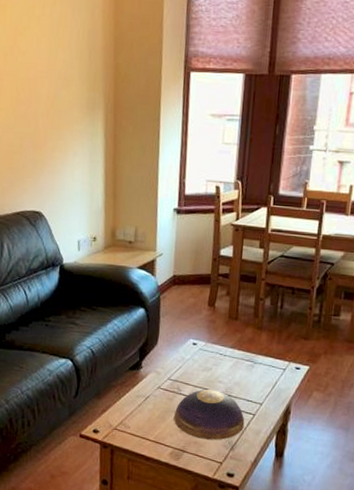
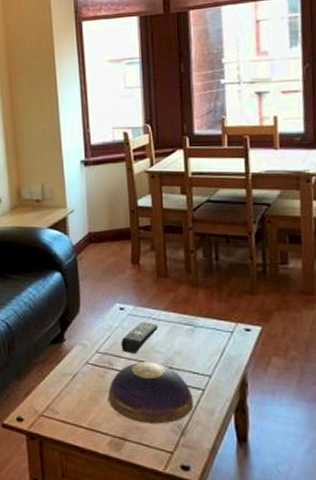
remote control: none [190,356,223,383] -> present [121,322,158,355]

